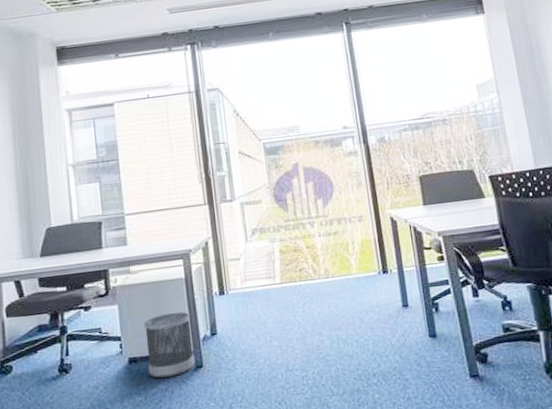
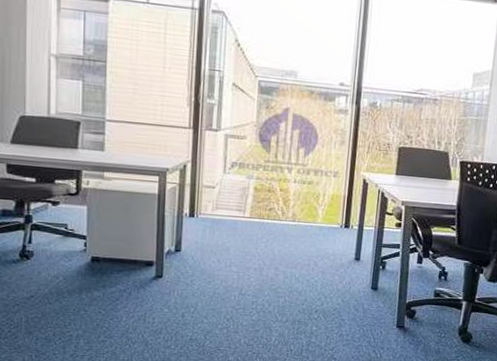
wastebasket: present [144,311,196,378] -> none [110,223,157,281]

